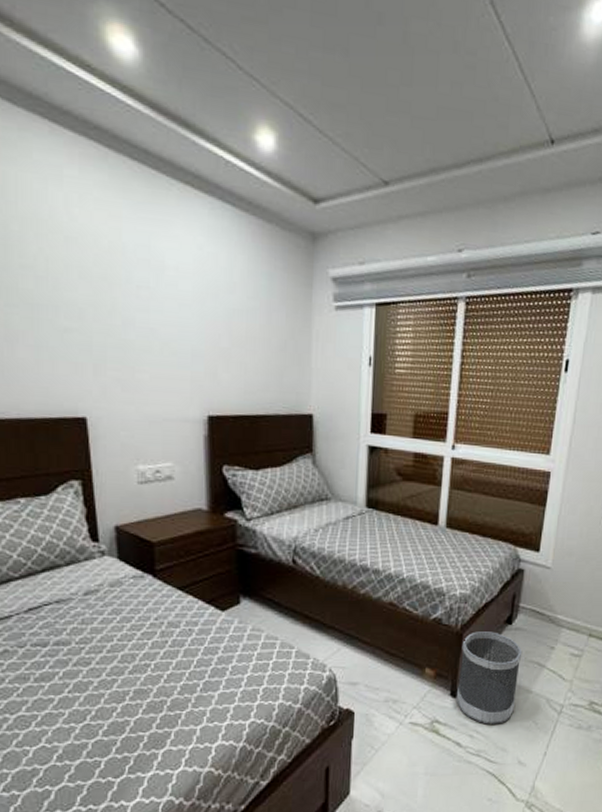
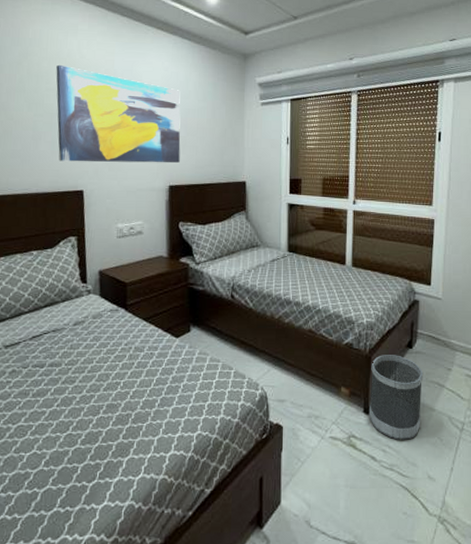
wall art: none [33,228,223,385] -> present [56,64,181,163]

